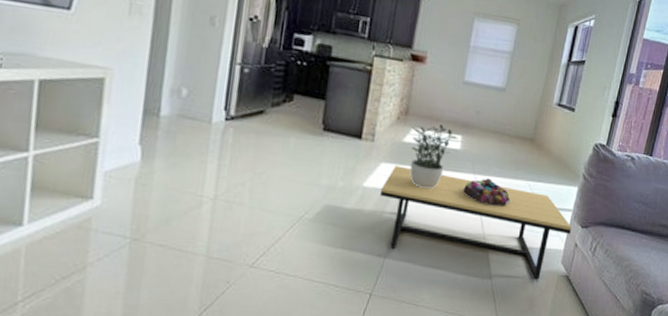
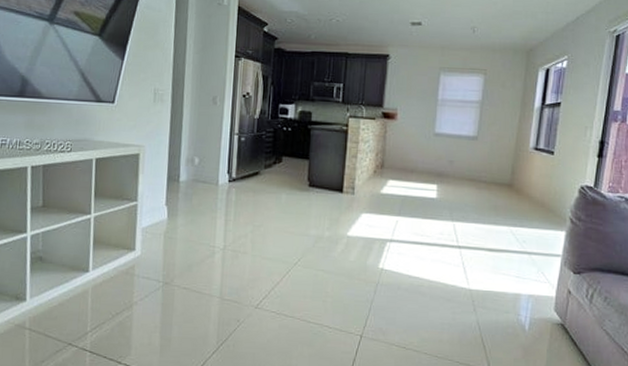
coffee table: present [379,165,572,280] -> none [362,215,563,327]
potted plant: present [409,124,458,189] -> none [388,175,434,236]
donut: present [463,178,511,207] -> none [442,224,493,253]

